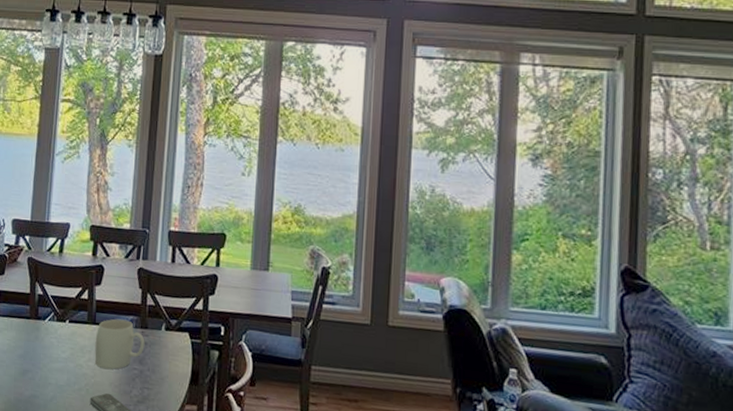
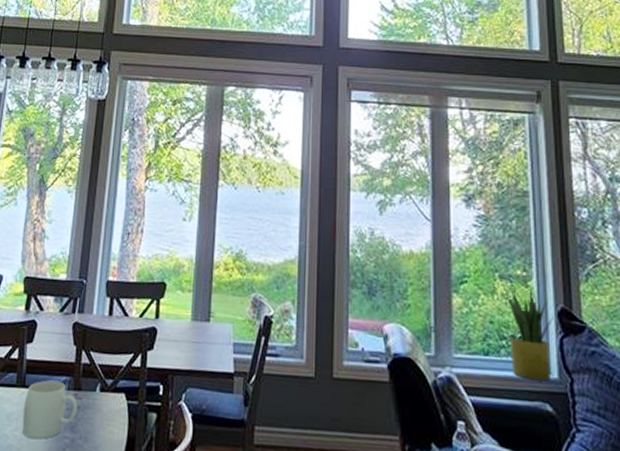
planter: none [568,245,617,336] -> present [507,287,555,382]

